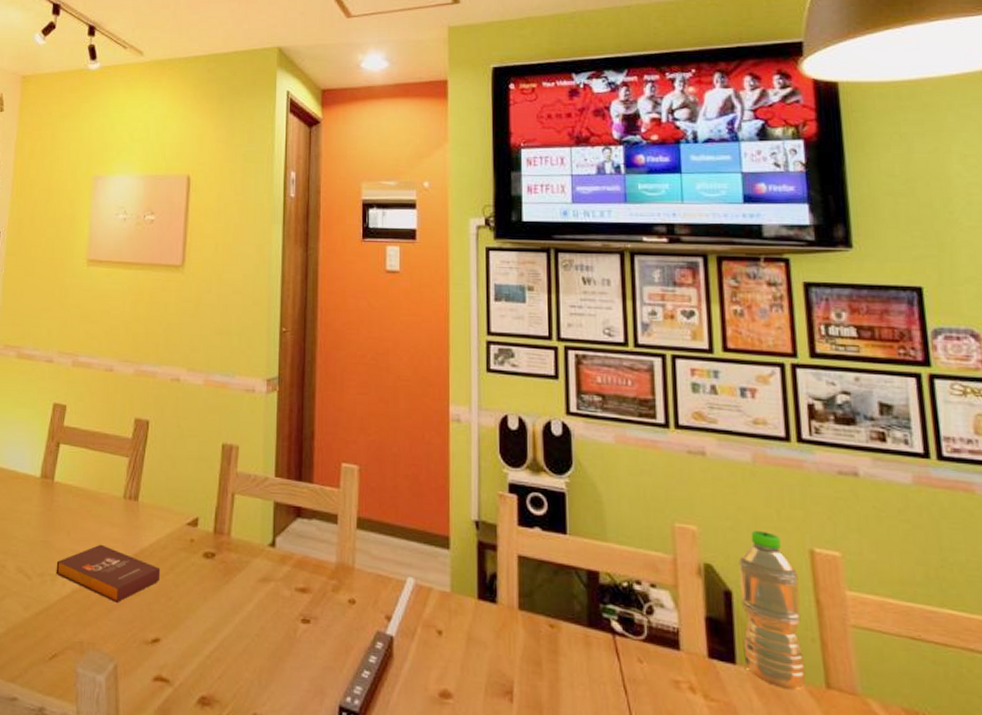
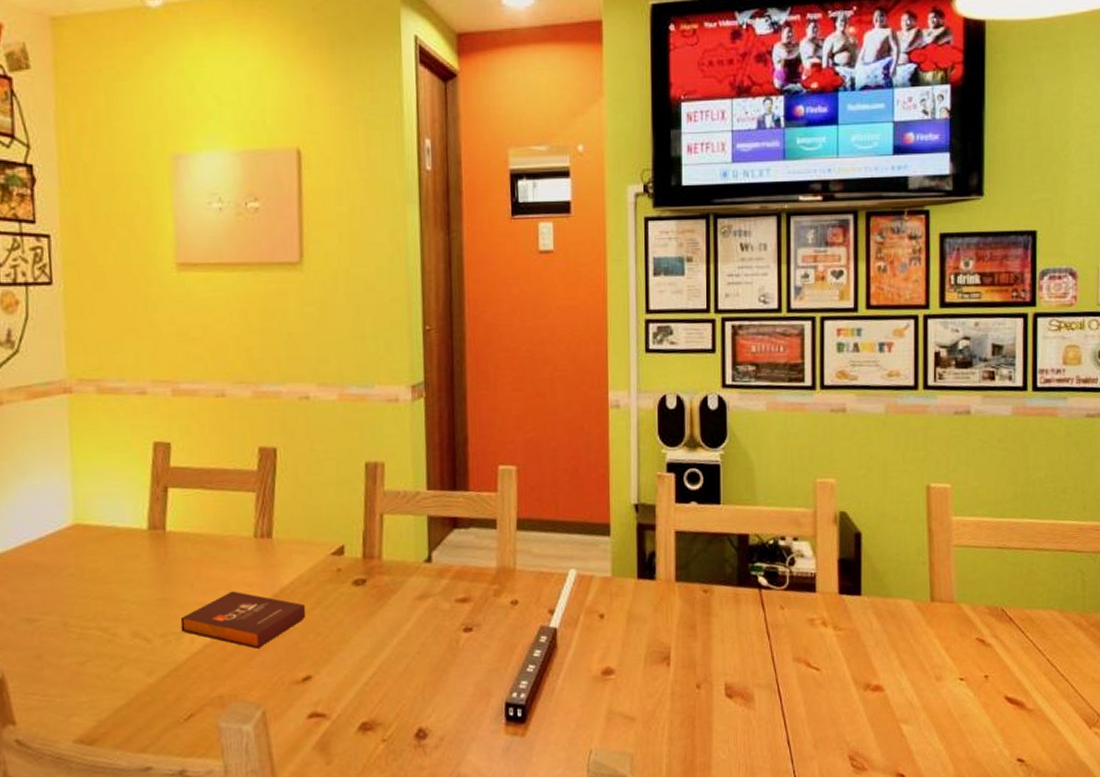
water bottle: present [738,531,806,689] -> none [868,475,916,609]

